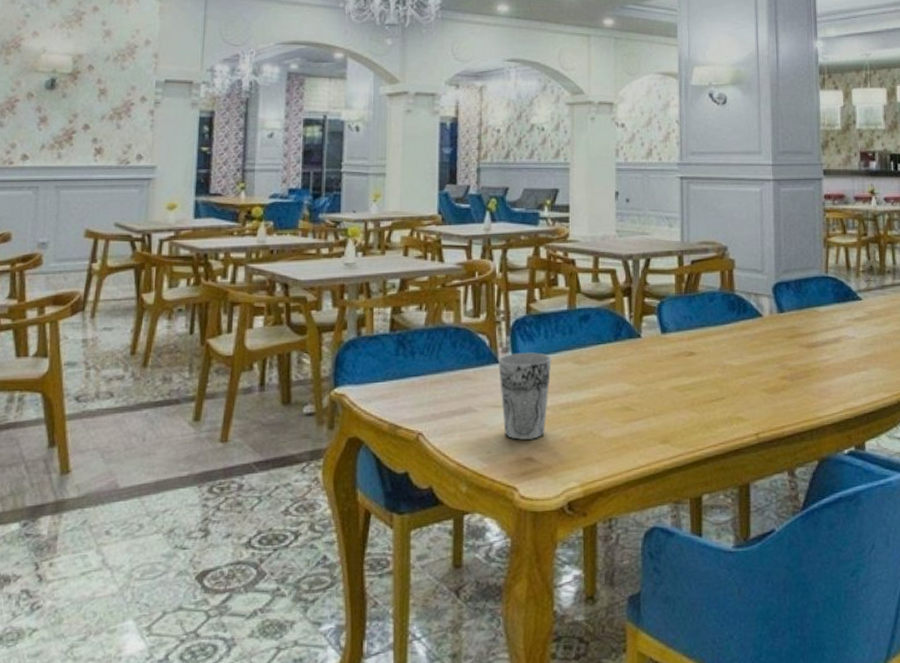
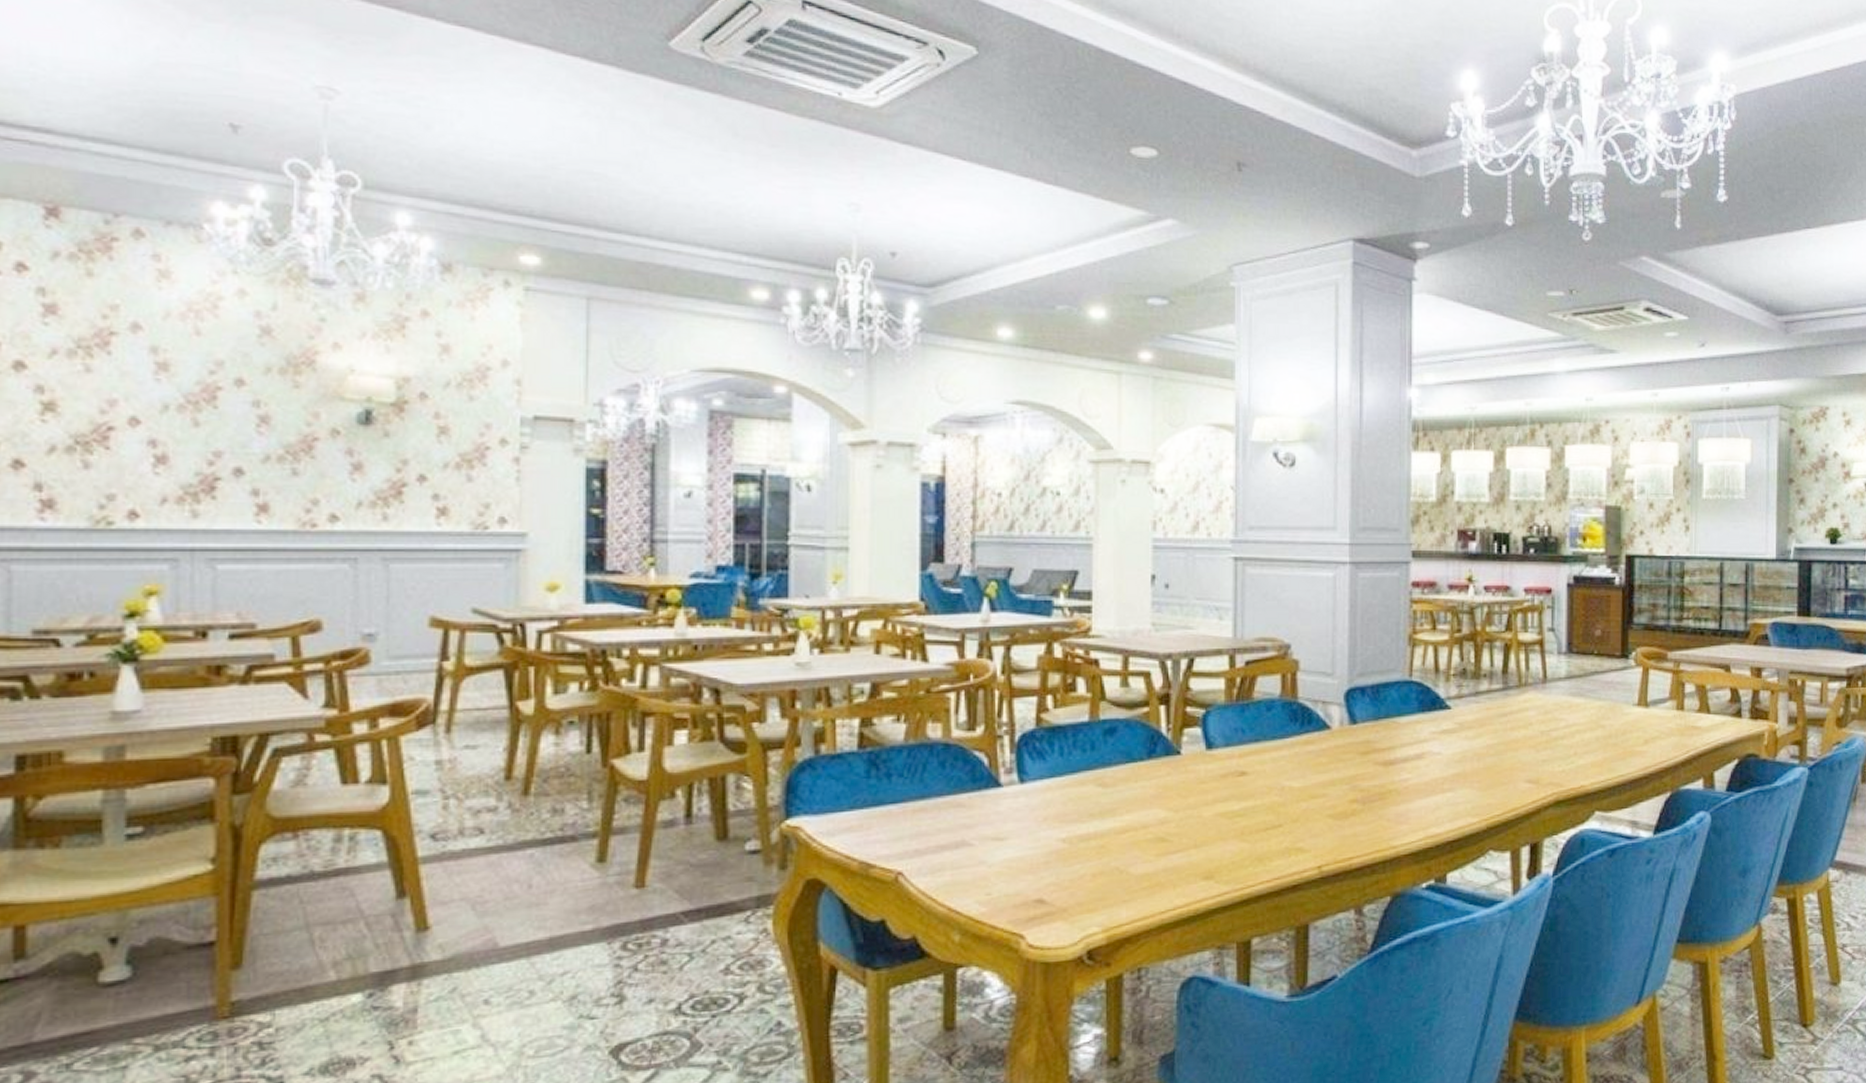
cup: present [497,352,552,440] -> none [999,773,1068,879]

